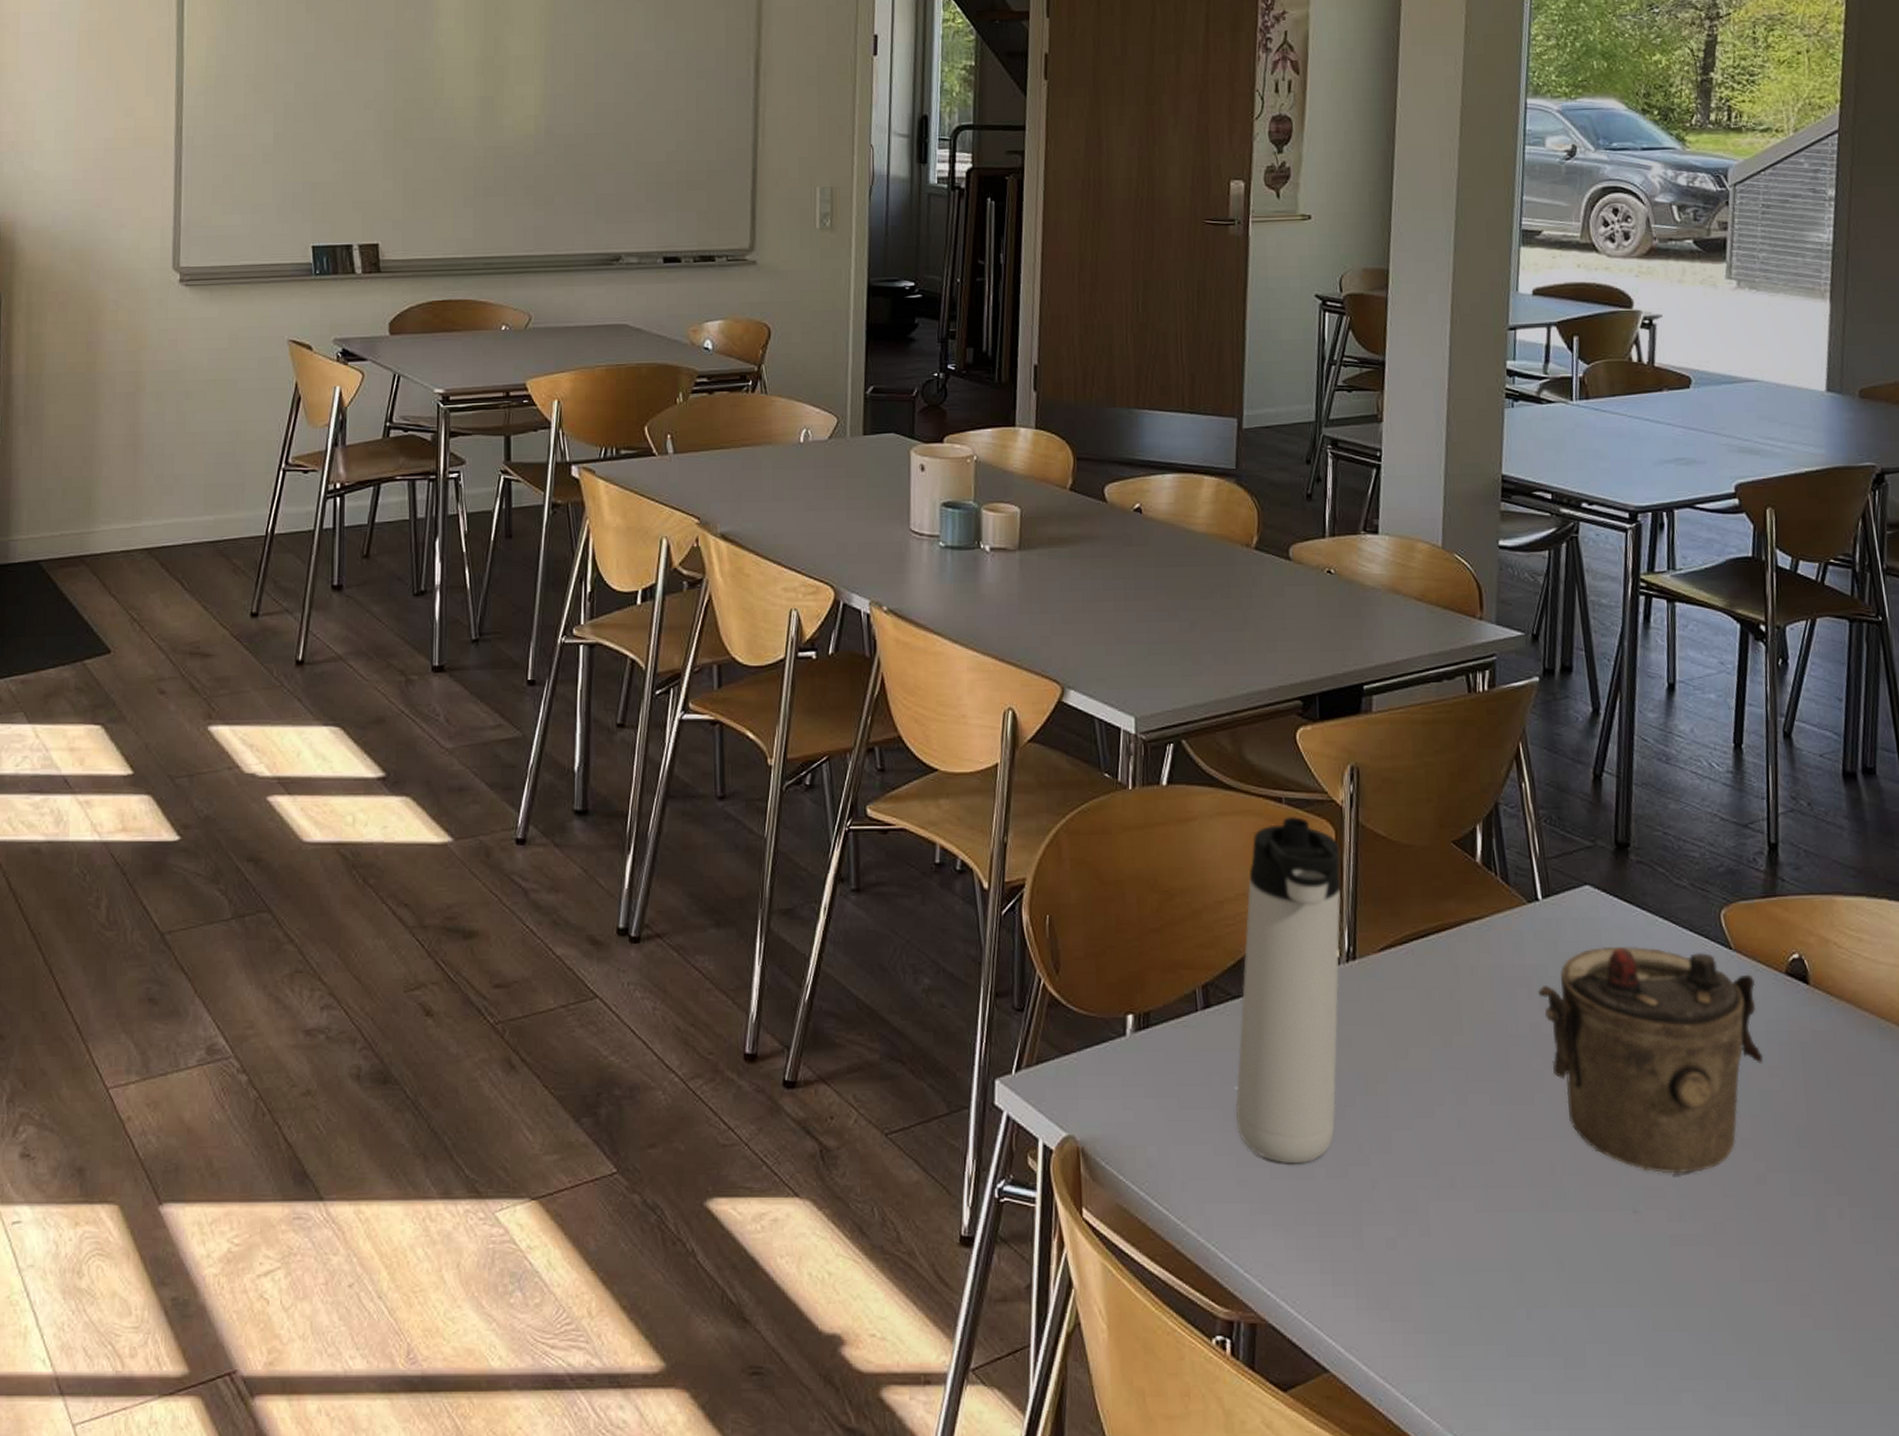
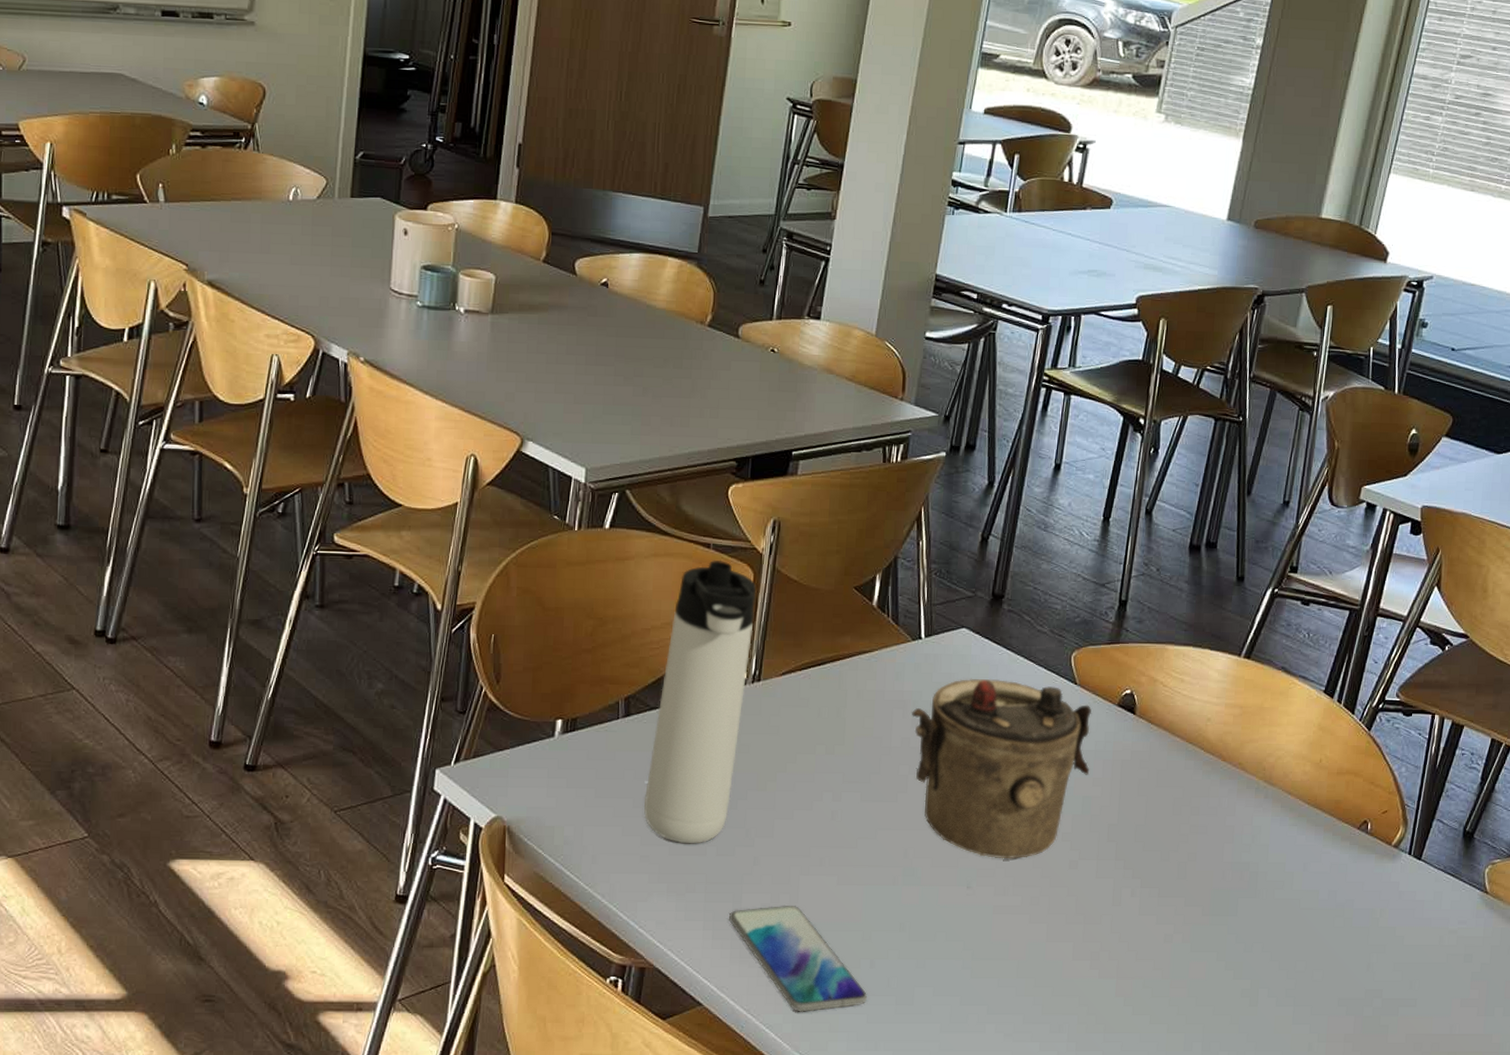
smartphone: none [1349,1239,1528,1381] -> present [728,905,867,1013]

